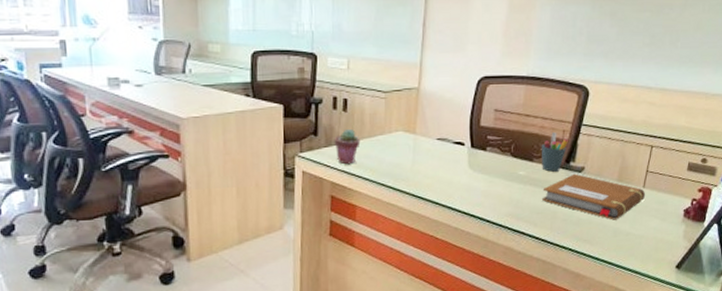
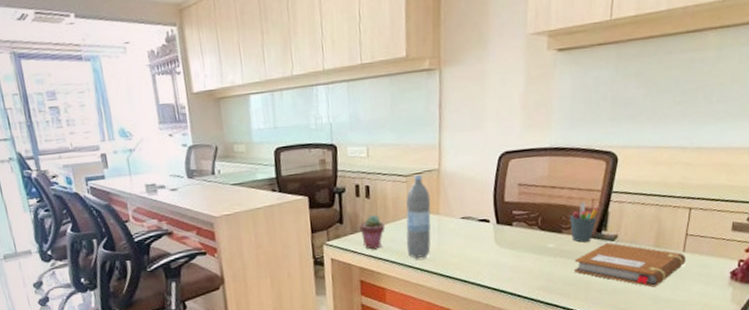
water bottle: none [380,91,408,178] -> present [406,174,431,259]

